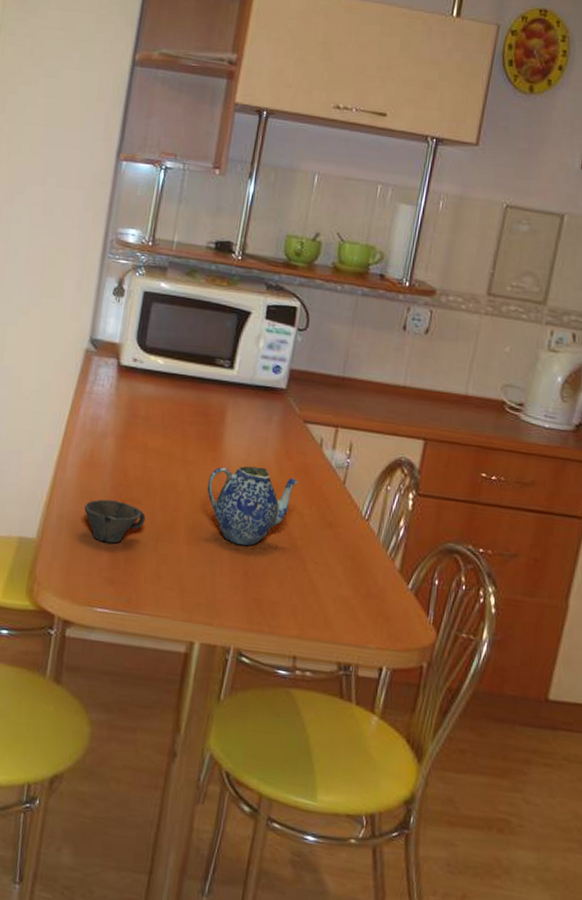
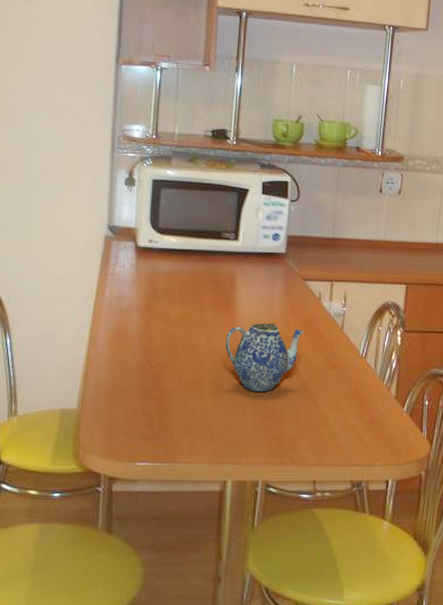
cup: present [84,499,145,544] -> none [118,367,173,404]

